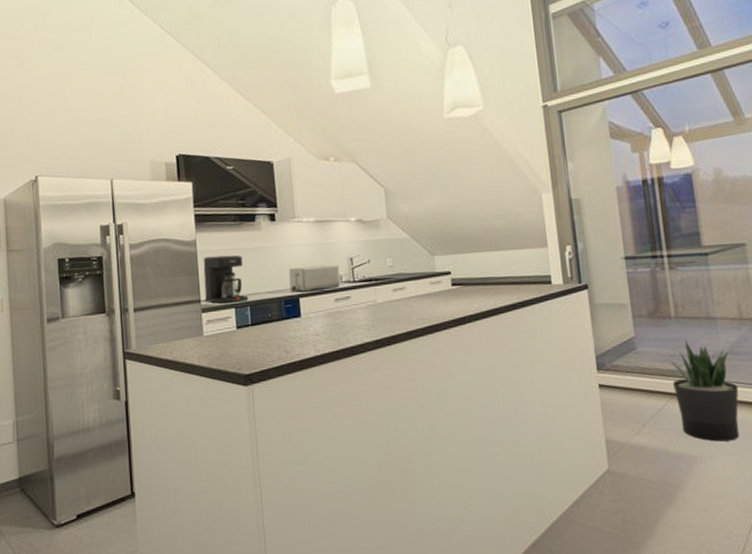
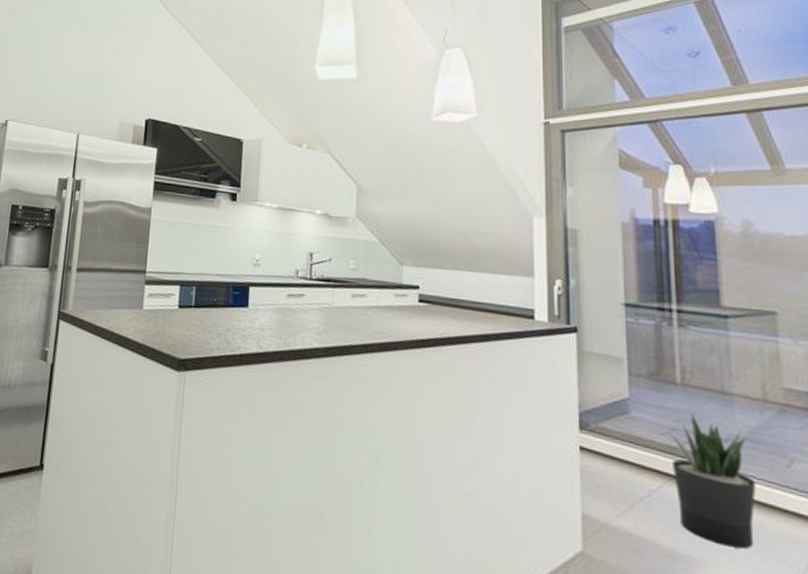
coffee maker: present [203,255,249,304] -> none [150,227,196,281]
toaster: present [288,264,340,293] -> none [240,253,296,283]

